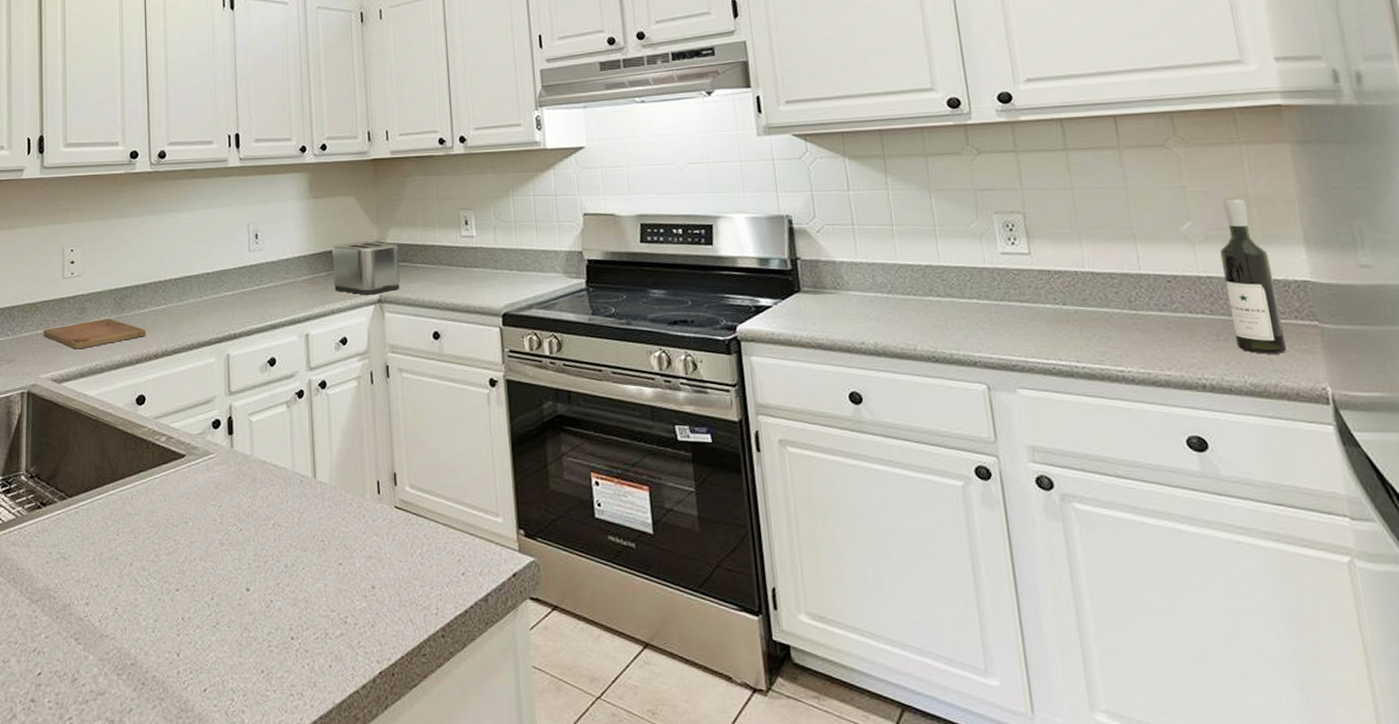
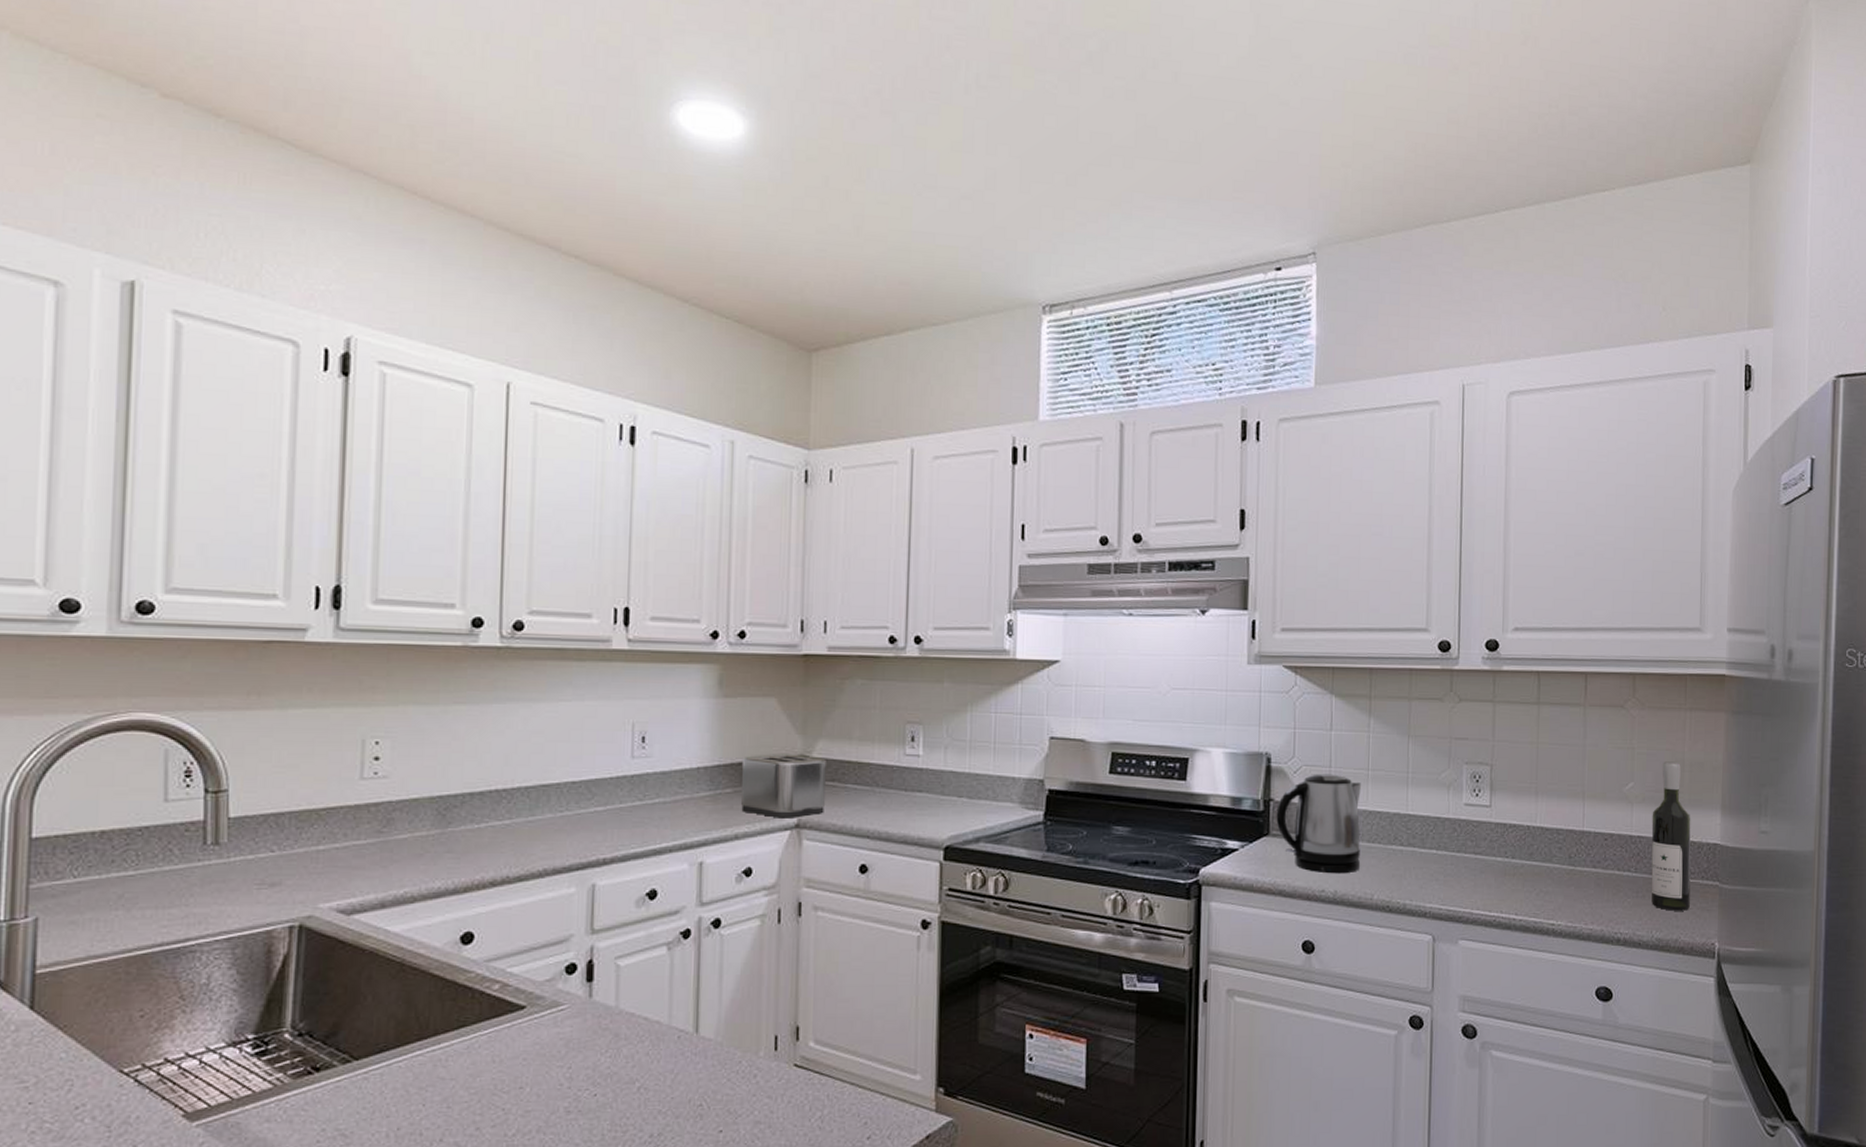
cutting board: present [43,319,146,349] -> none [326,834,481,872]
kettle: none [804,231,899,327] -> present [1276,774,1361,874]

